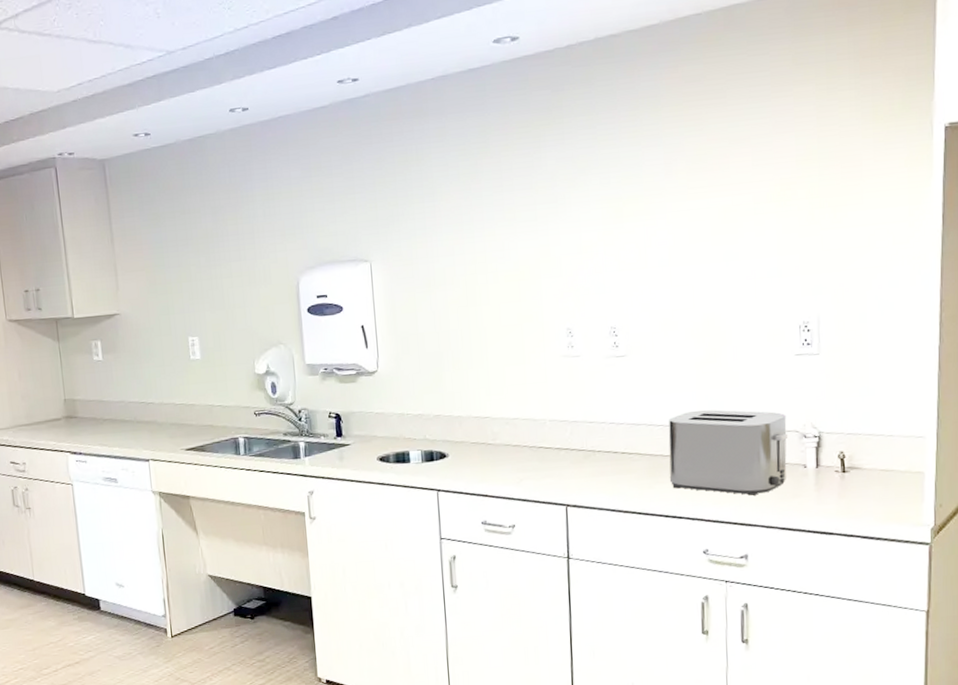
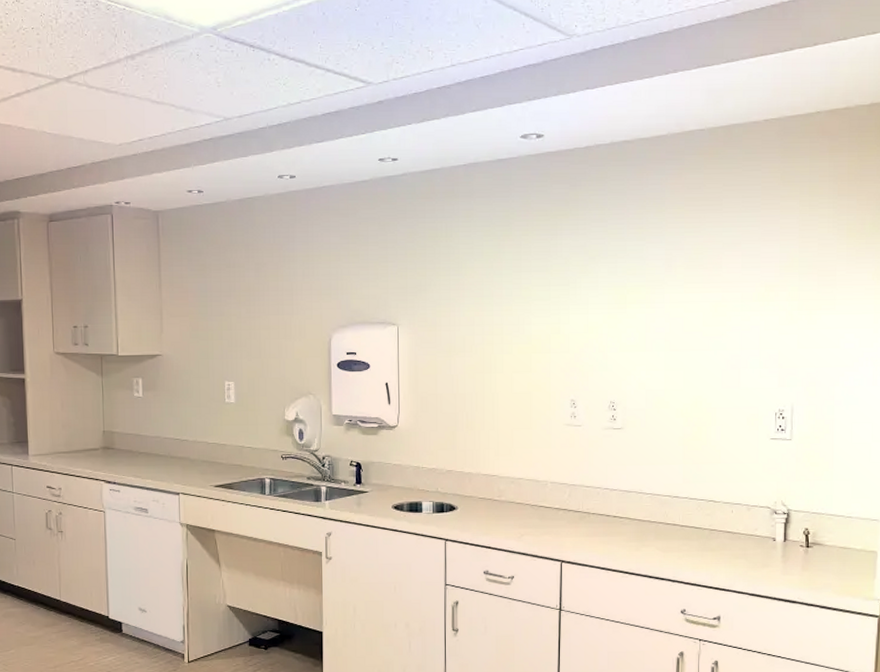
toaster: present [668,409,787,496] -> none [654,482,760,563]

